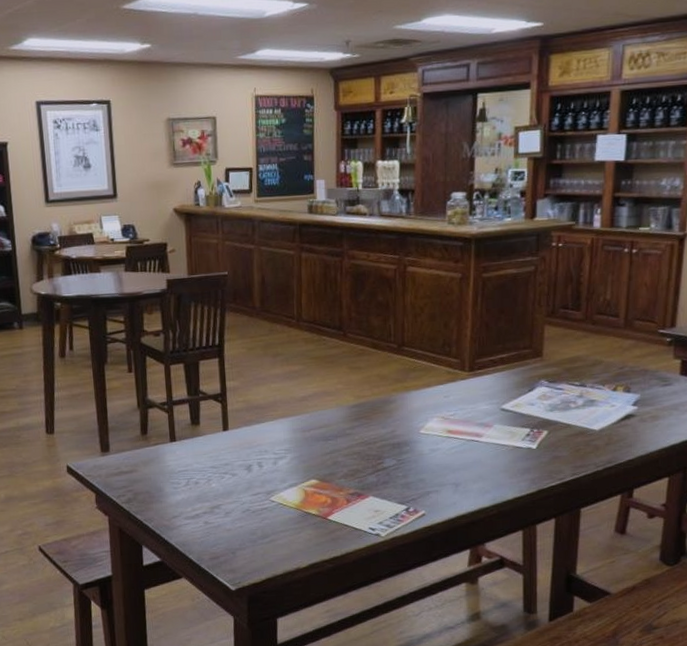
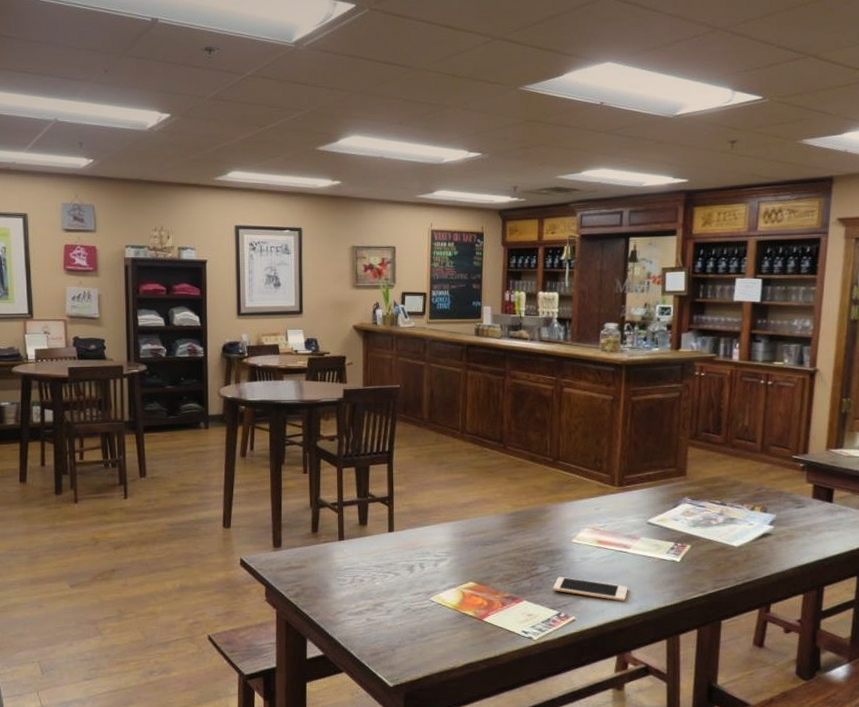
cell phone: none [400,469,481,493] -> present [552,576,628,602]

